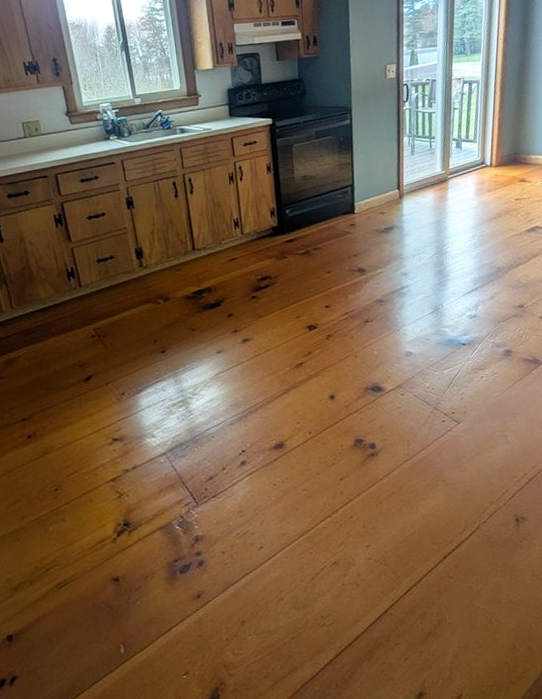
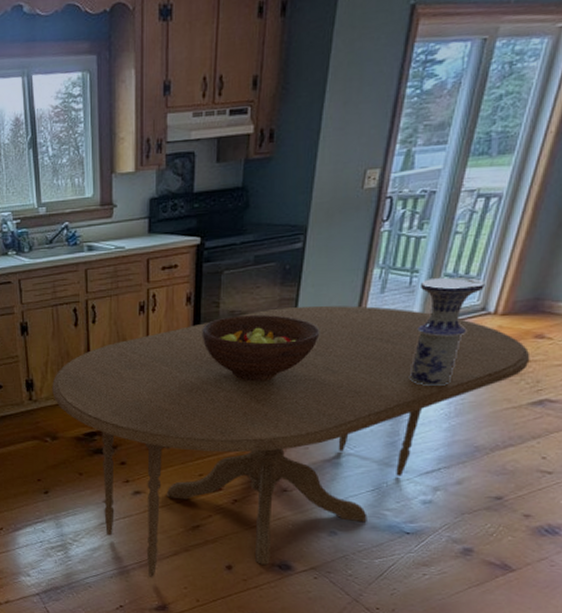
dining table: none [160,166,520,418] -> present [52,305,531,577]
fruit bowl: none [282,177,374,232] -> present [202,314,320,382]
vase: none [438,140,480,224] -> present [410,277,485,386]

